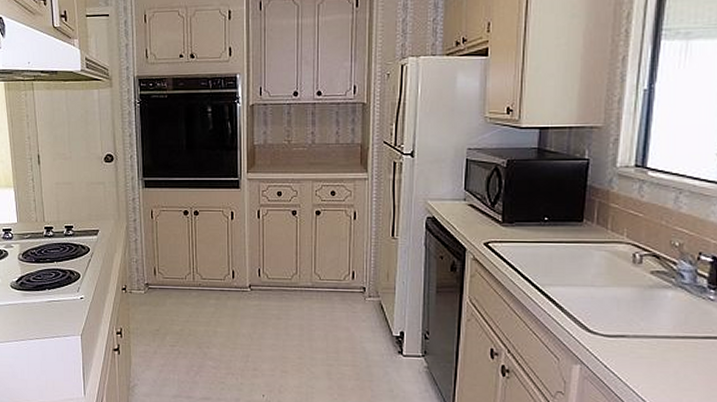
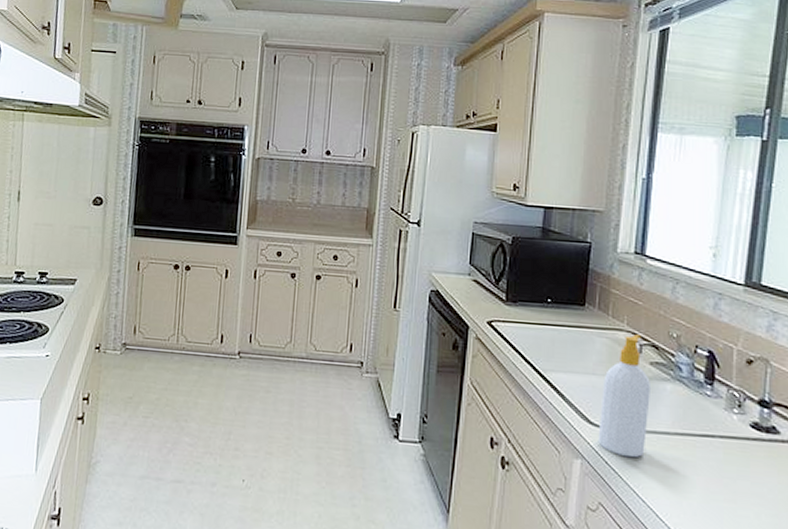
soap bottle: none [597,246,651,361] -> present [598,334,650,458]

